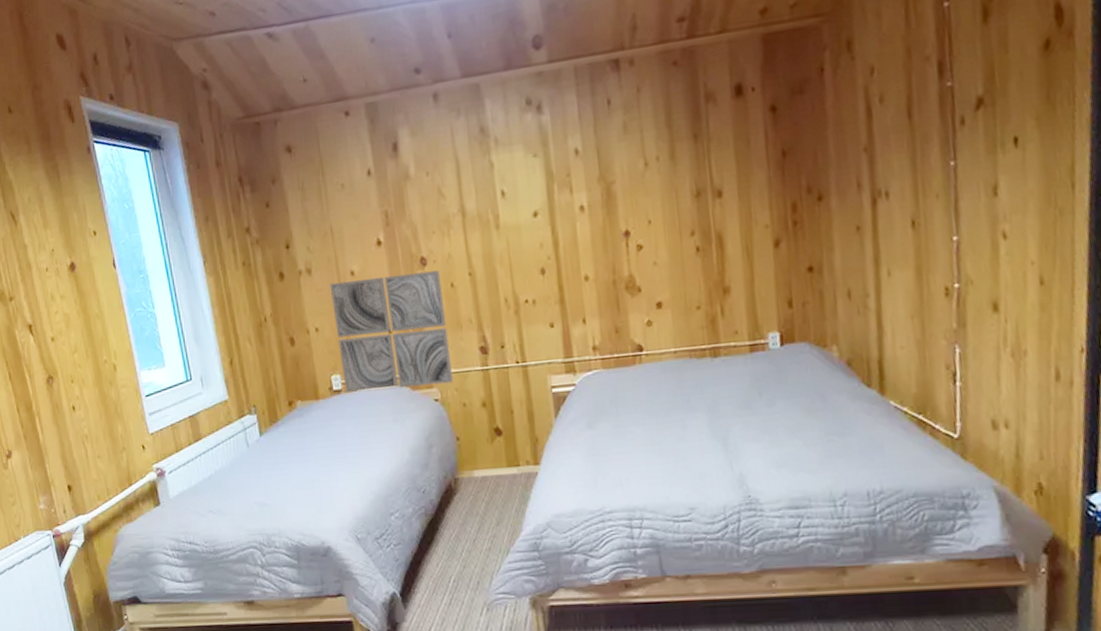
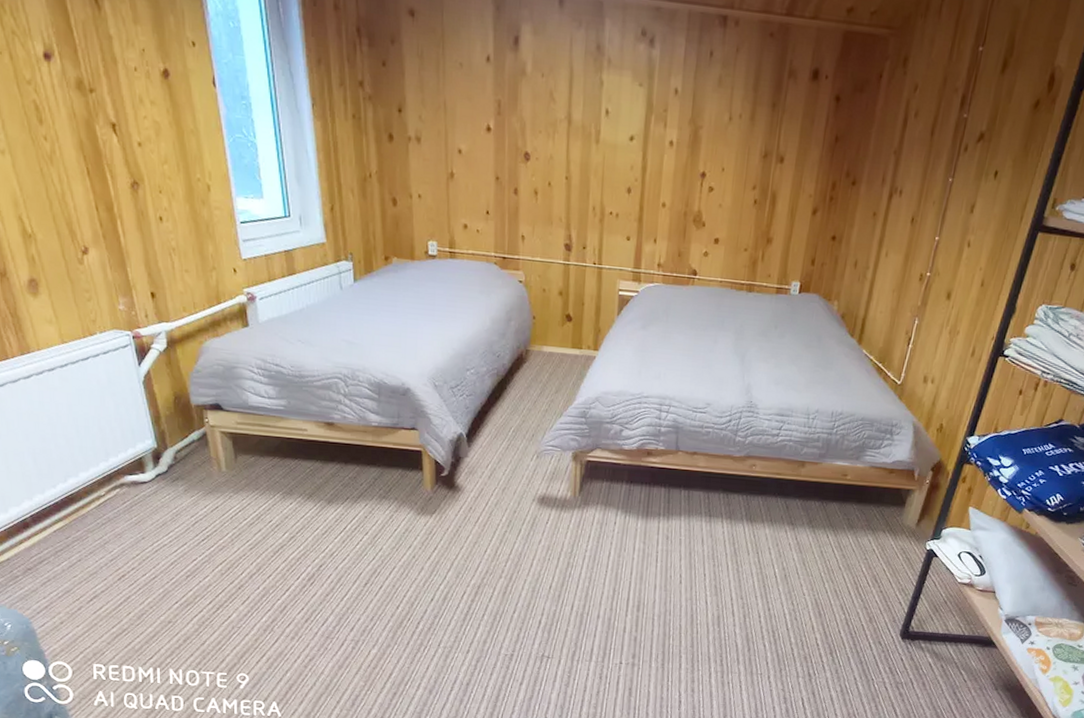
wall art: present [329,270,453,393] -> none [436,155,541,270]

